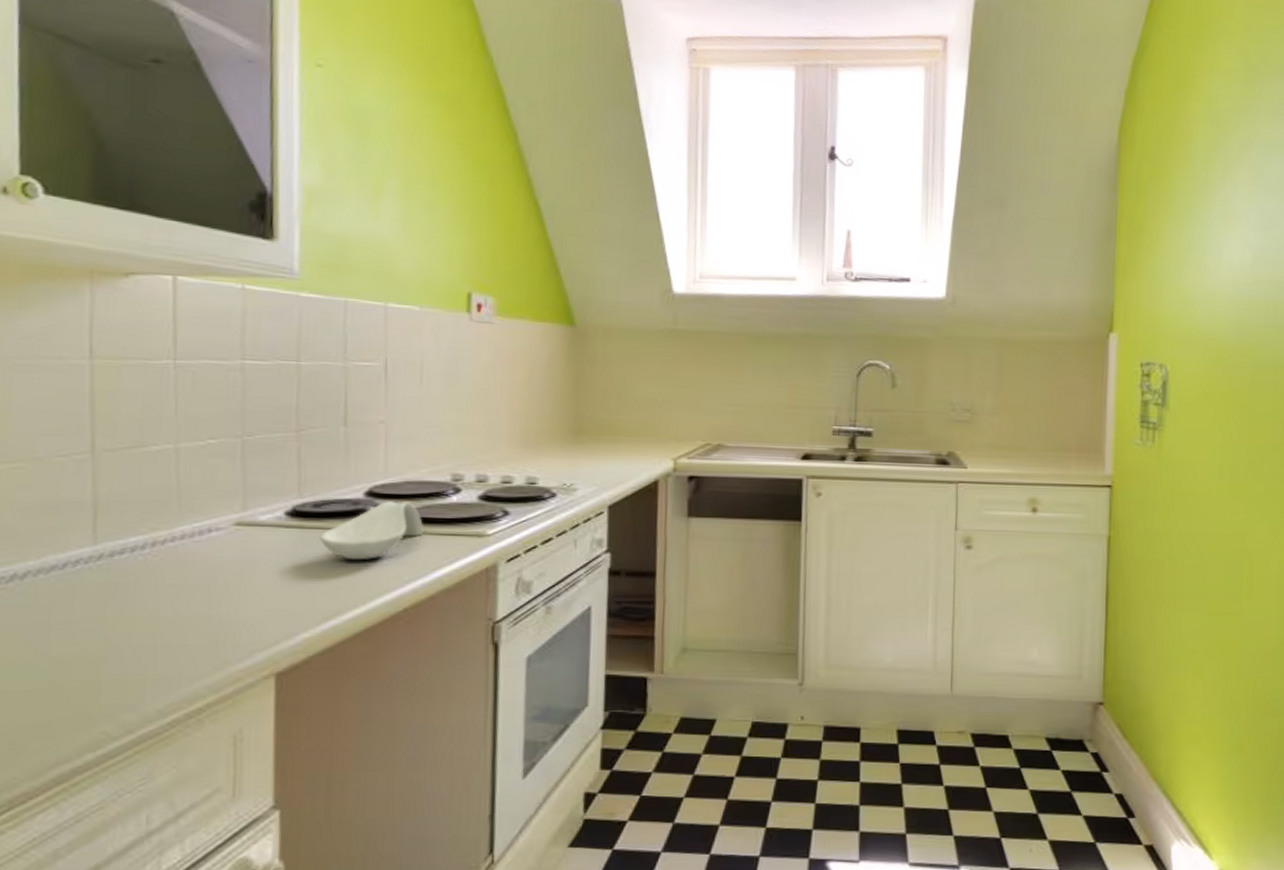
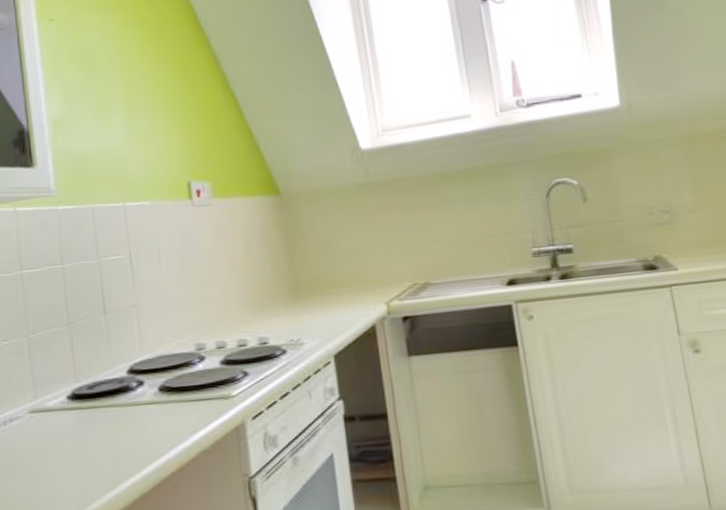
spoon rest: present [319,501,424,559] -> none [96,374,179,432]

